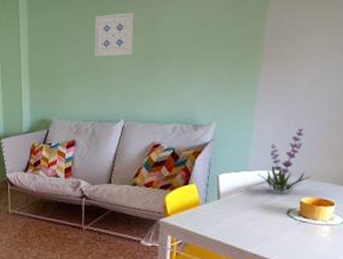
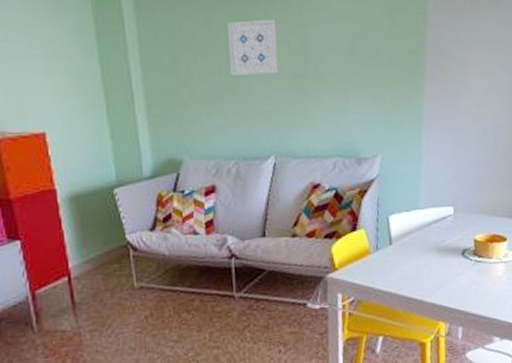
plant: present [257,128,310,192] -> none [429,157,482,231]

